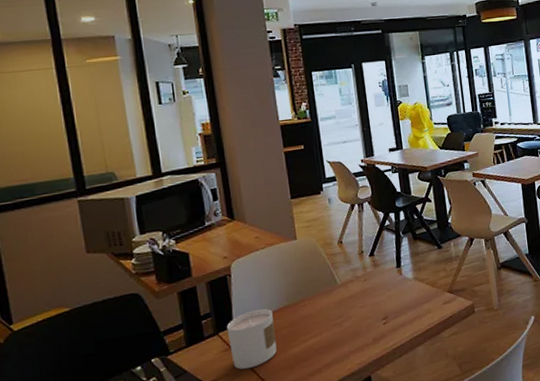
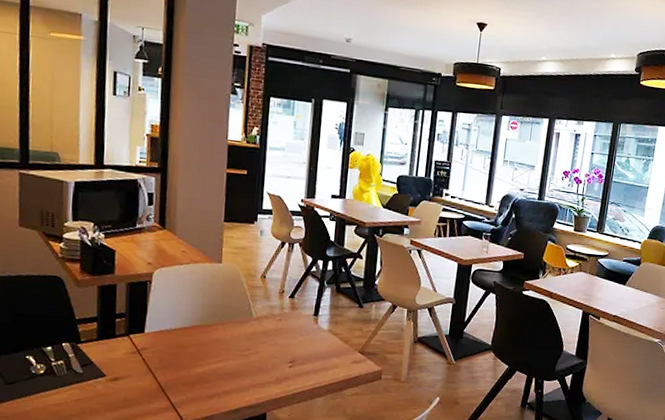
candle: present [226,309,277,370] -> none [137,321,184,376]

